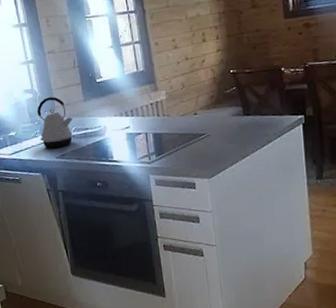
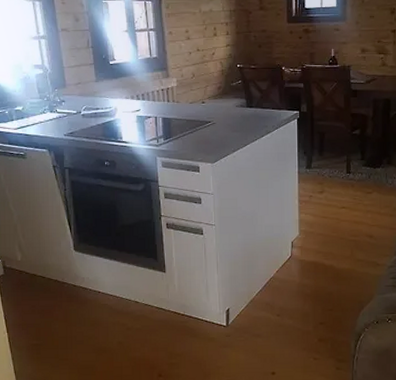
kettle: present [37,97,73,148] -> none [46,75,83,125]

